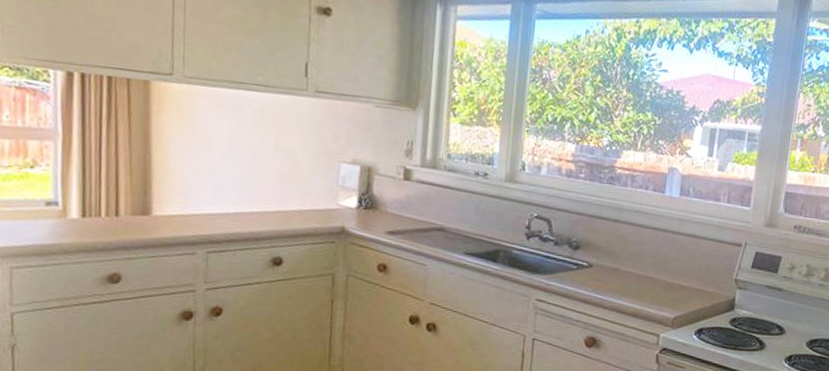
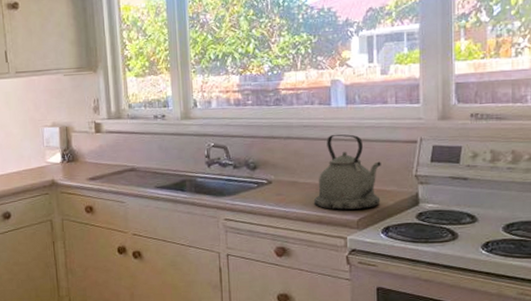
kettle: none [633,224,705,307] -> present [314,133,381,210]

